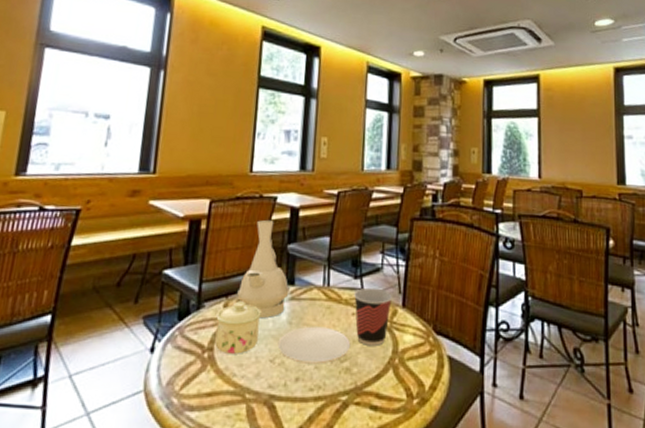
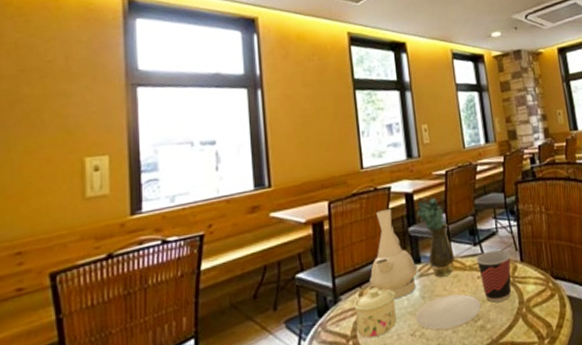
vase: none [300,213,331,305] -> present [417,196,455,277]

